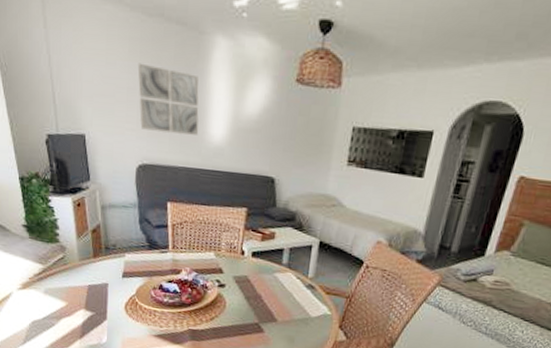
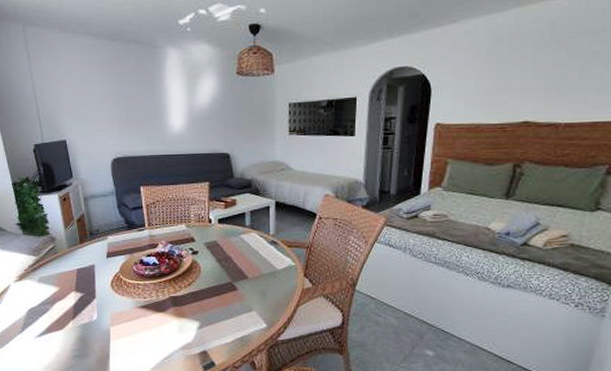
wall art: present [137,63,199,135] -> none [106,77,161,129]

